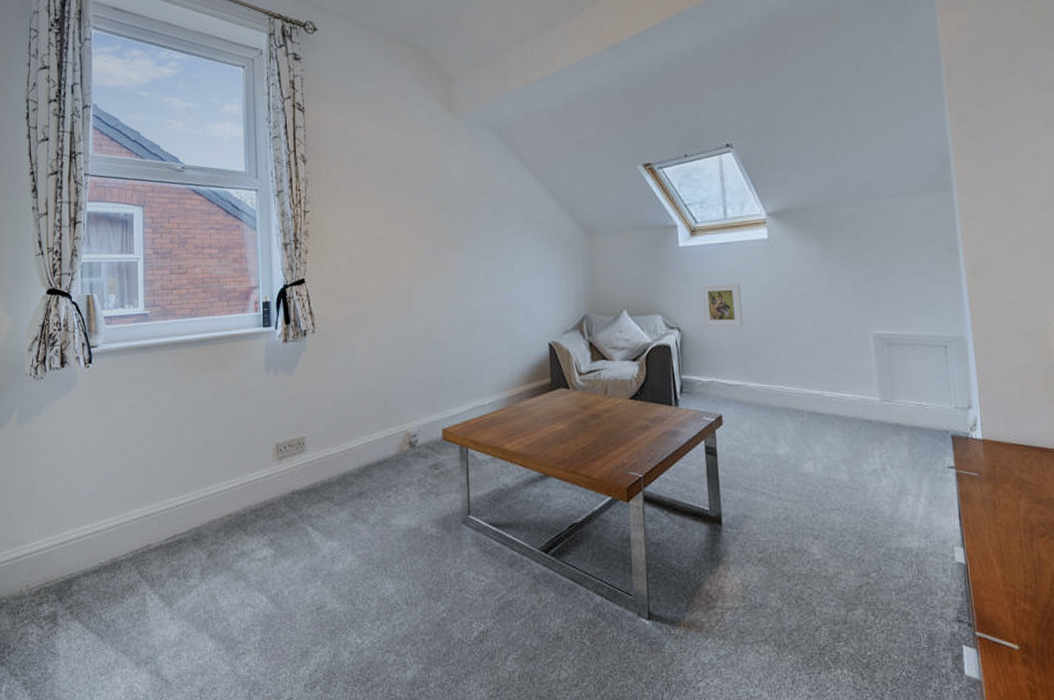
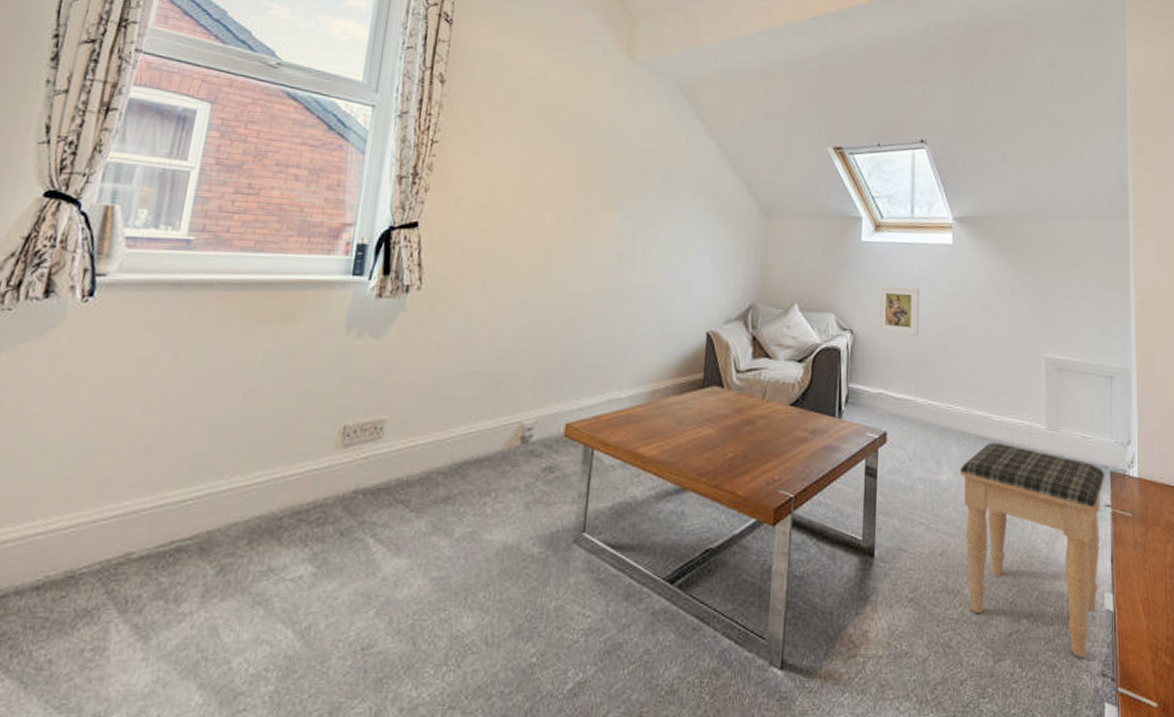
footstool: none [796,416,948,605] -> present [959,442,1105,657]

